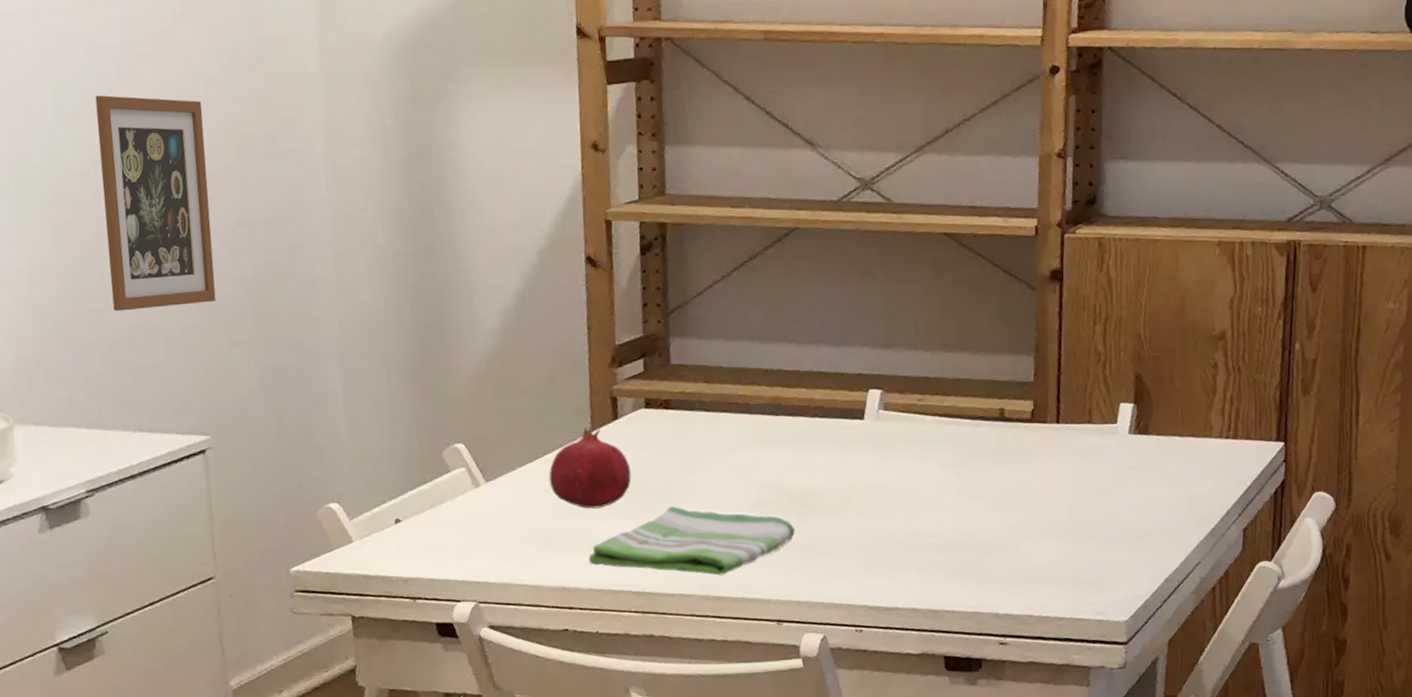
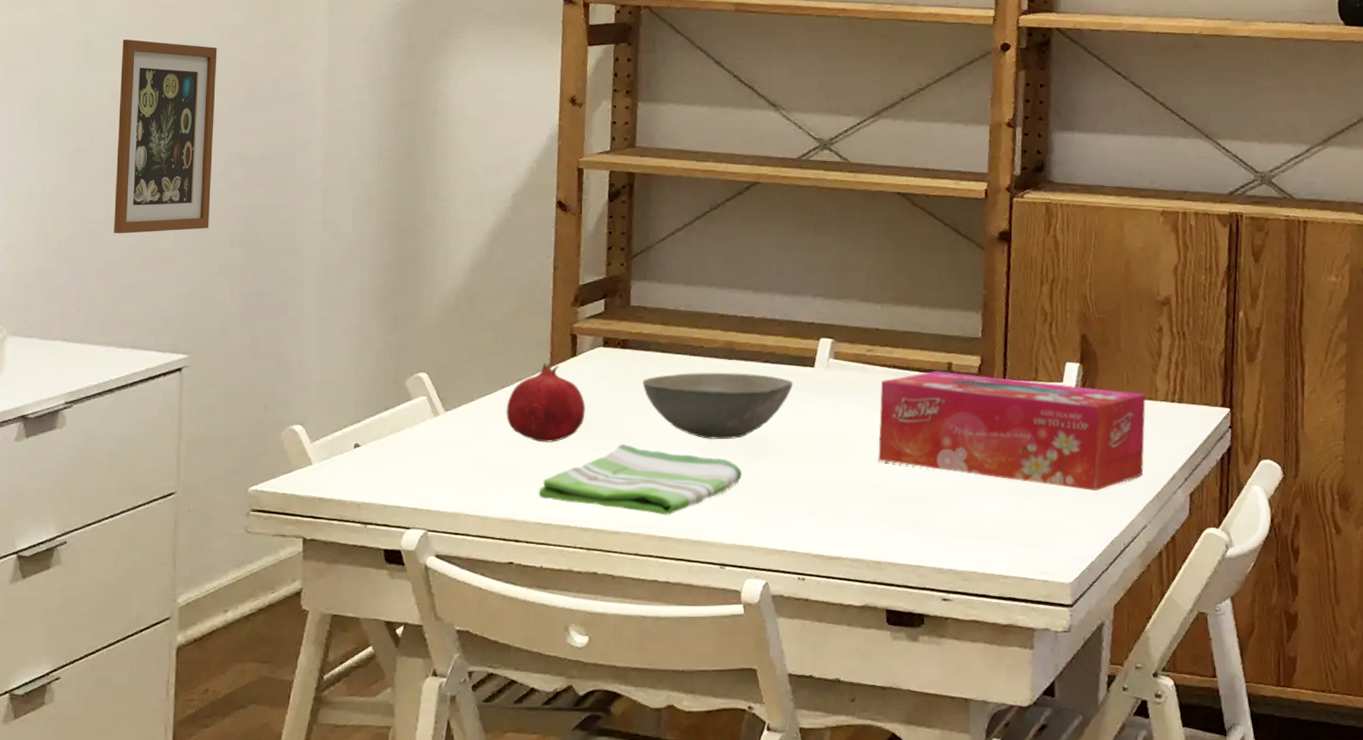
soup bowl: none [688,429,843,498] -> present [642,372,793,440]
tissue box: none [931,418,1200,531] -> present [878,371,1146,492]

